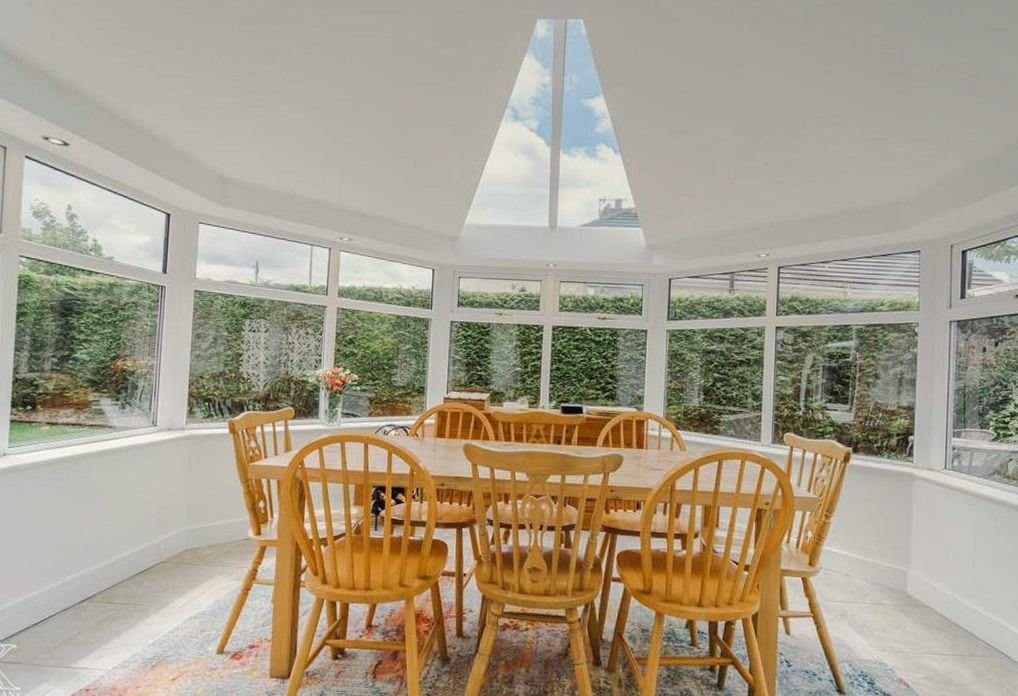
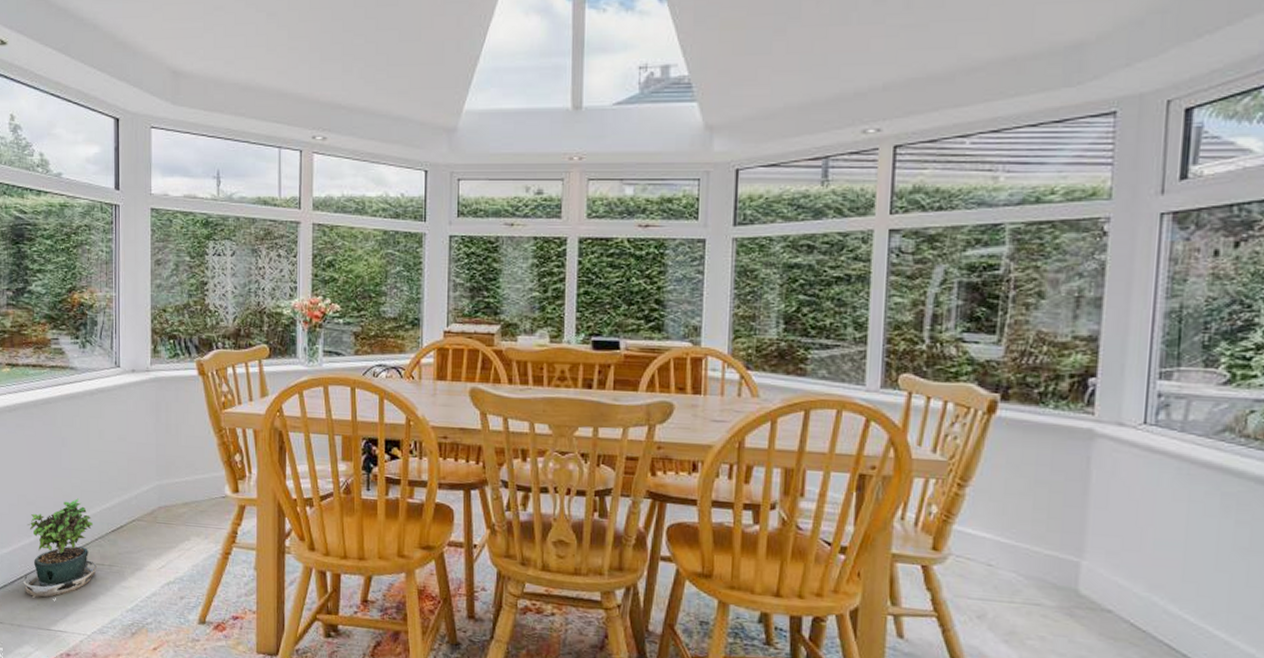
potted plant: none [47,544,122,638] -> present [23,498,97,598]

